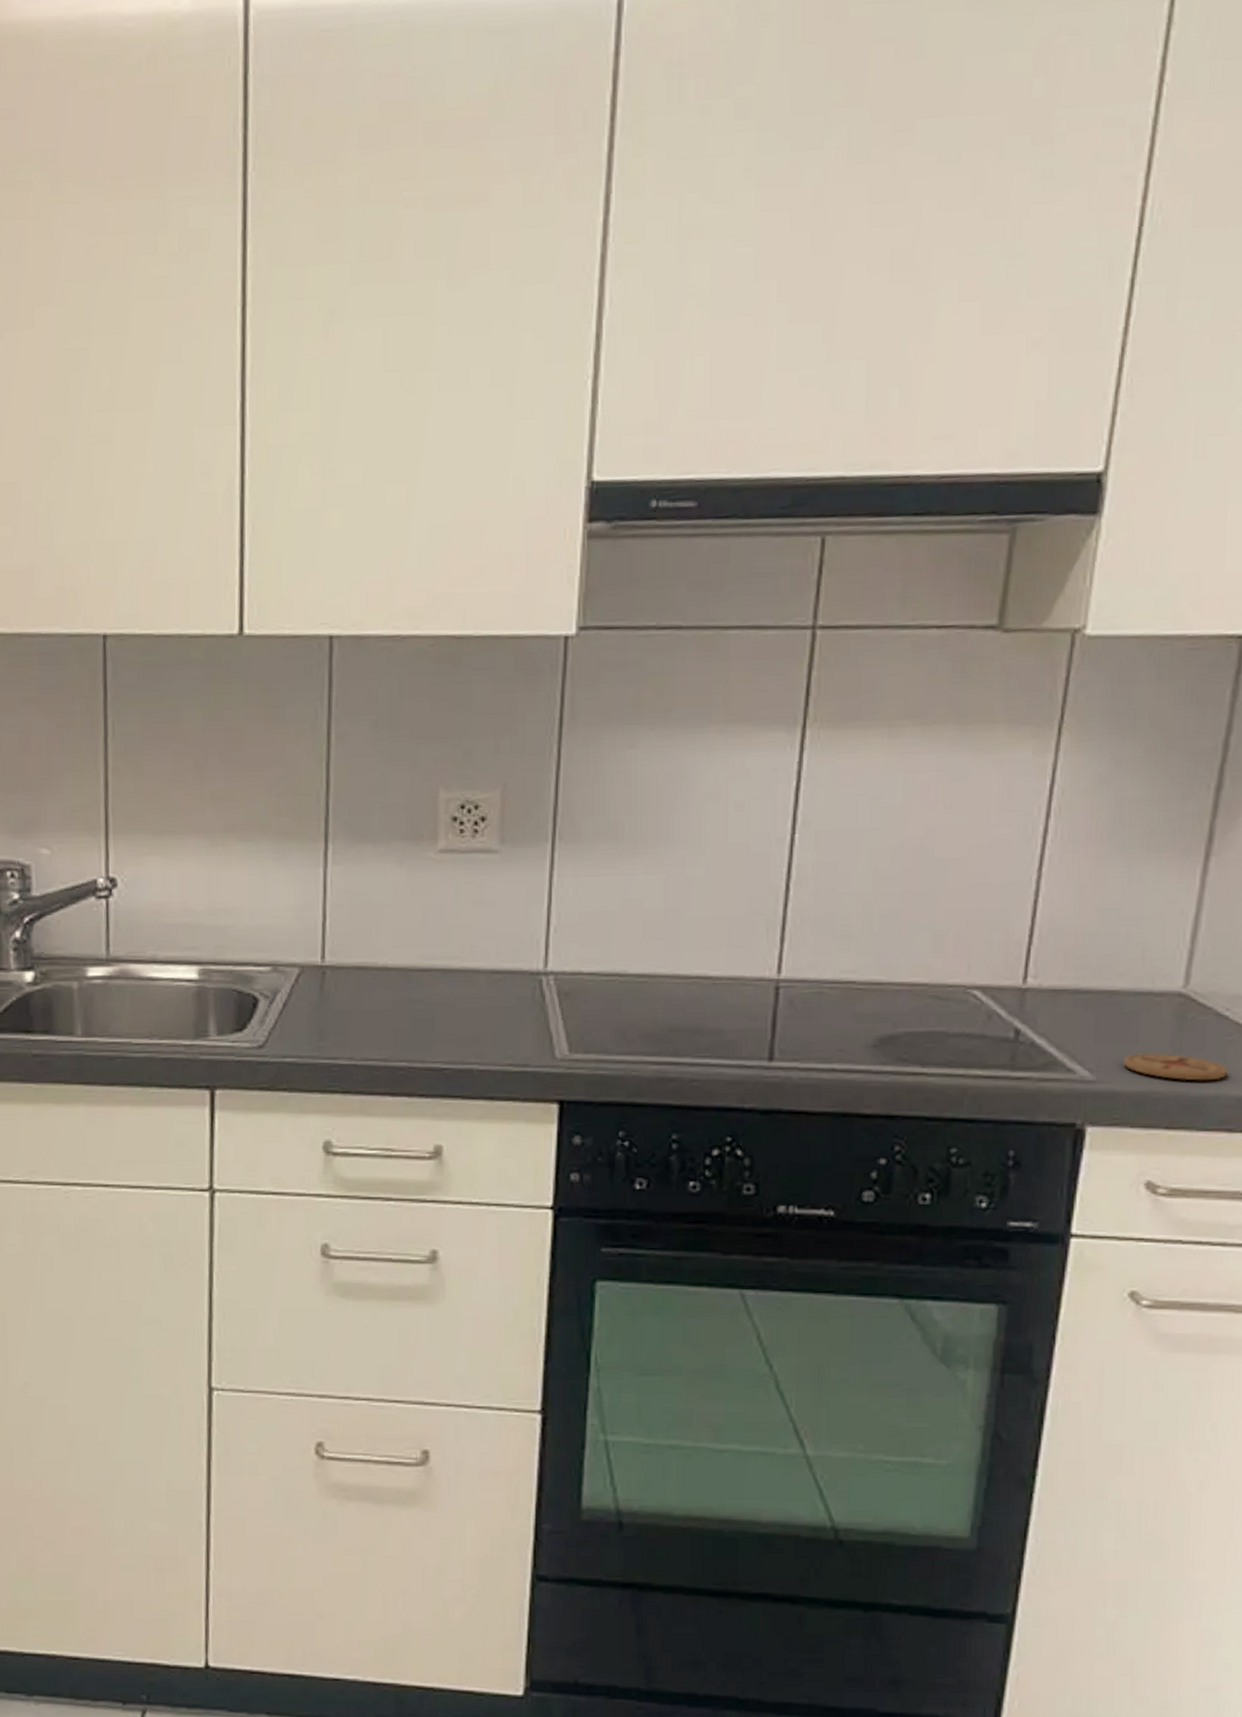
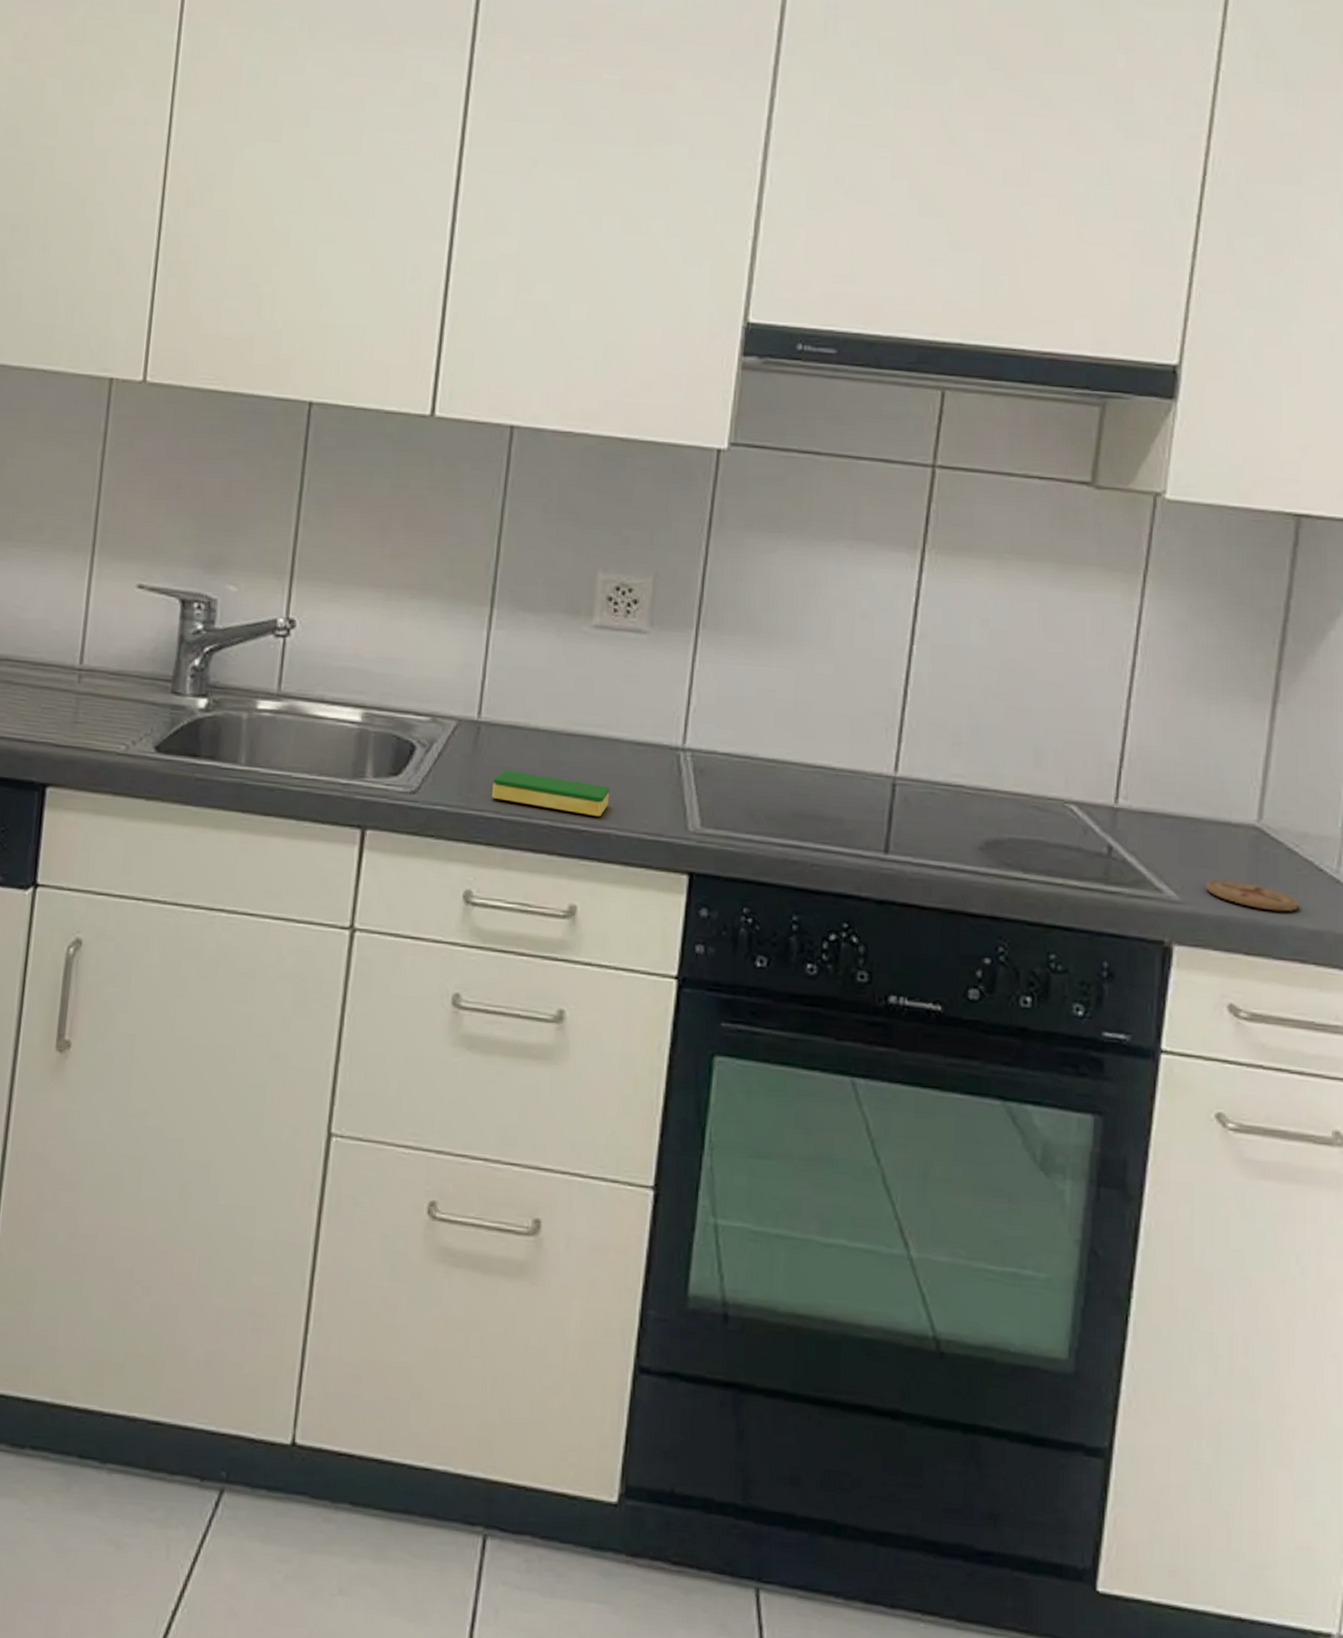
dish sponge: none [343,1013,469,1052] -> present [491,769,610,816]

